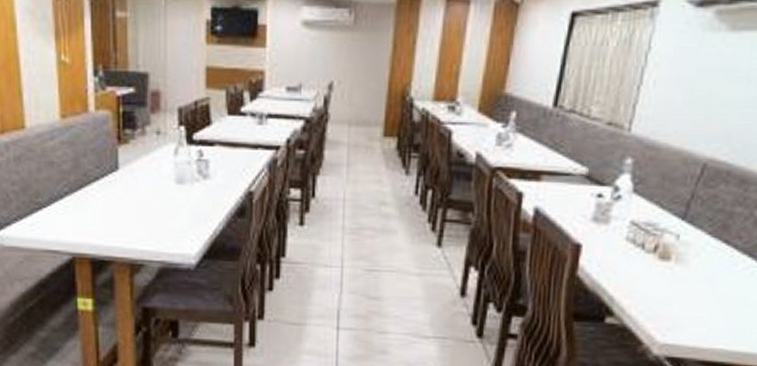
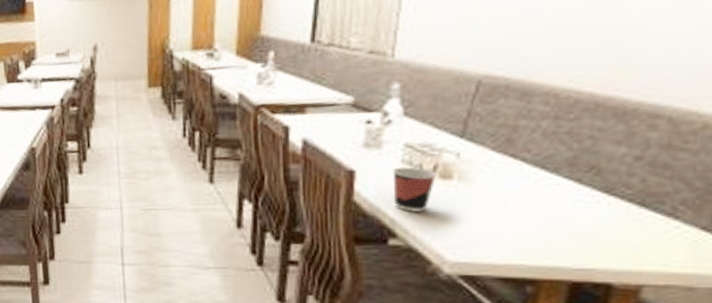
cup: none [615,244,657,291] -> present [392,166,437,212]

